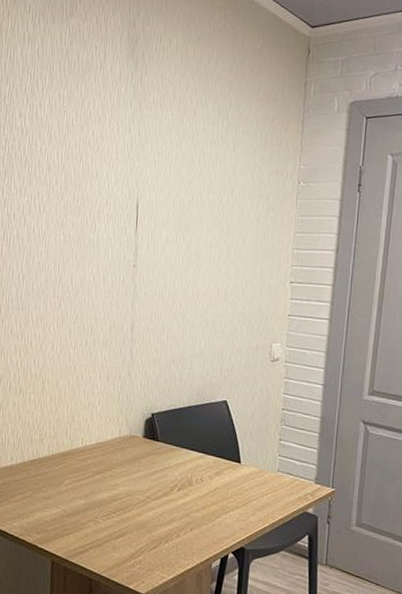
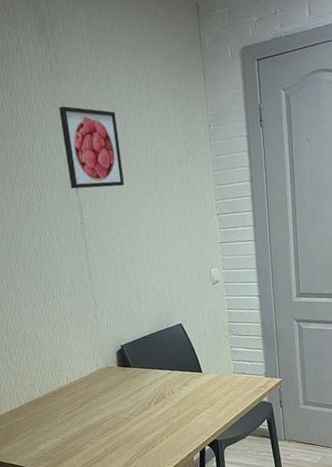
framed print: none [130,134,195,232] -> present [59,106,125,189]

